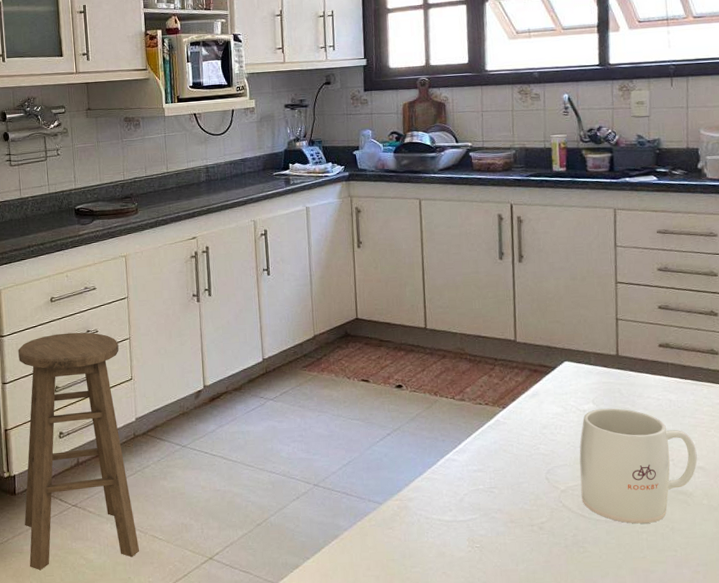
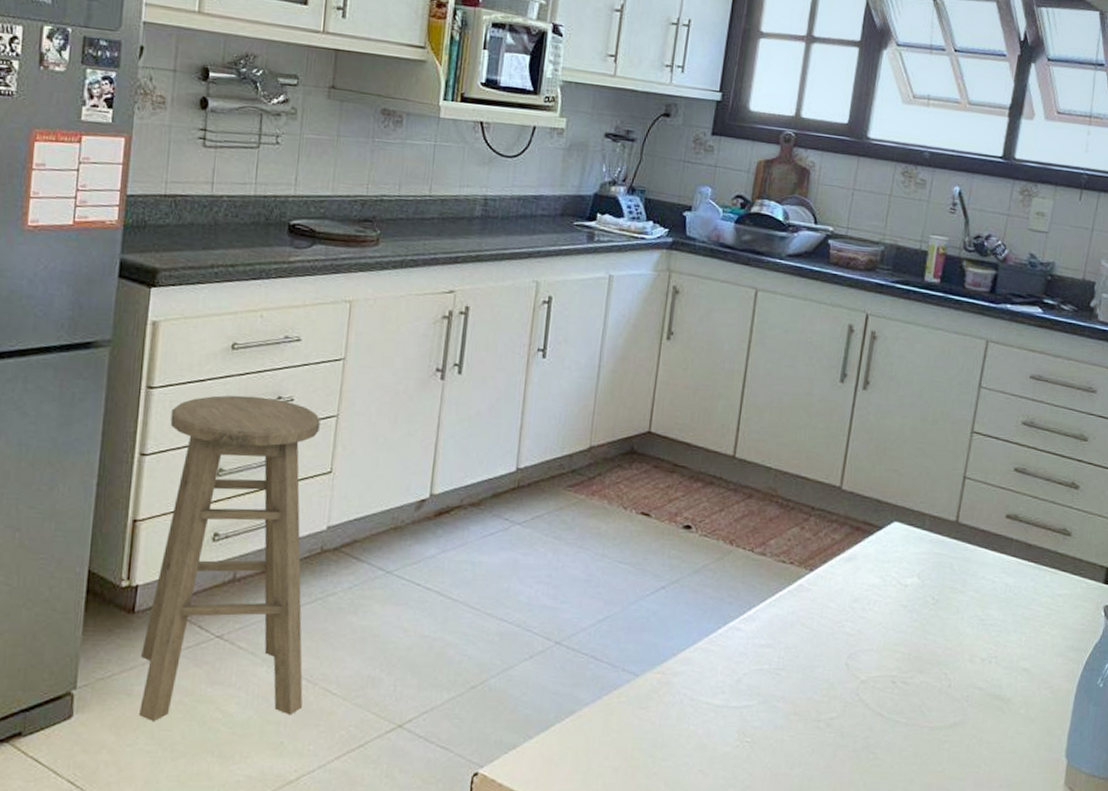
mug: present [579,408,698,524] -> none [883,585,1025,731]

